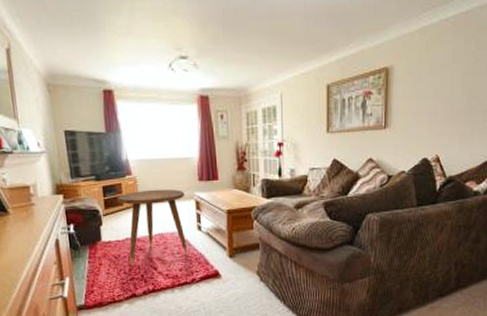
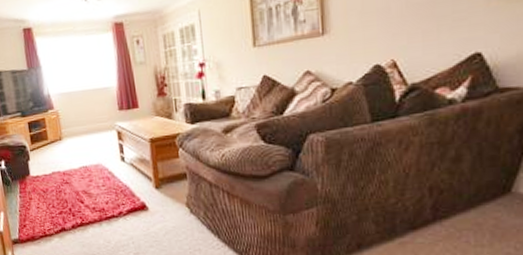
side table: present [117,189,188,265] -> none [42,120,113,198]

